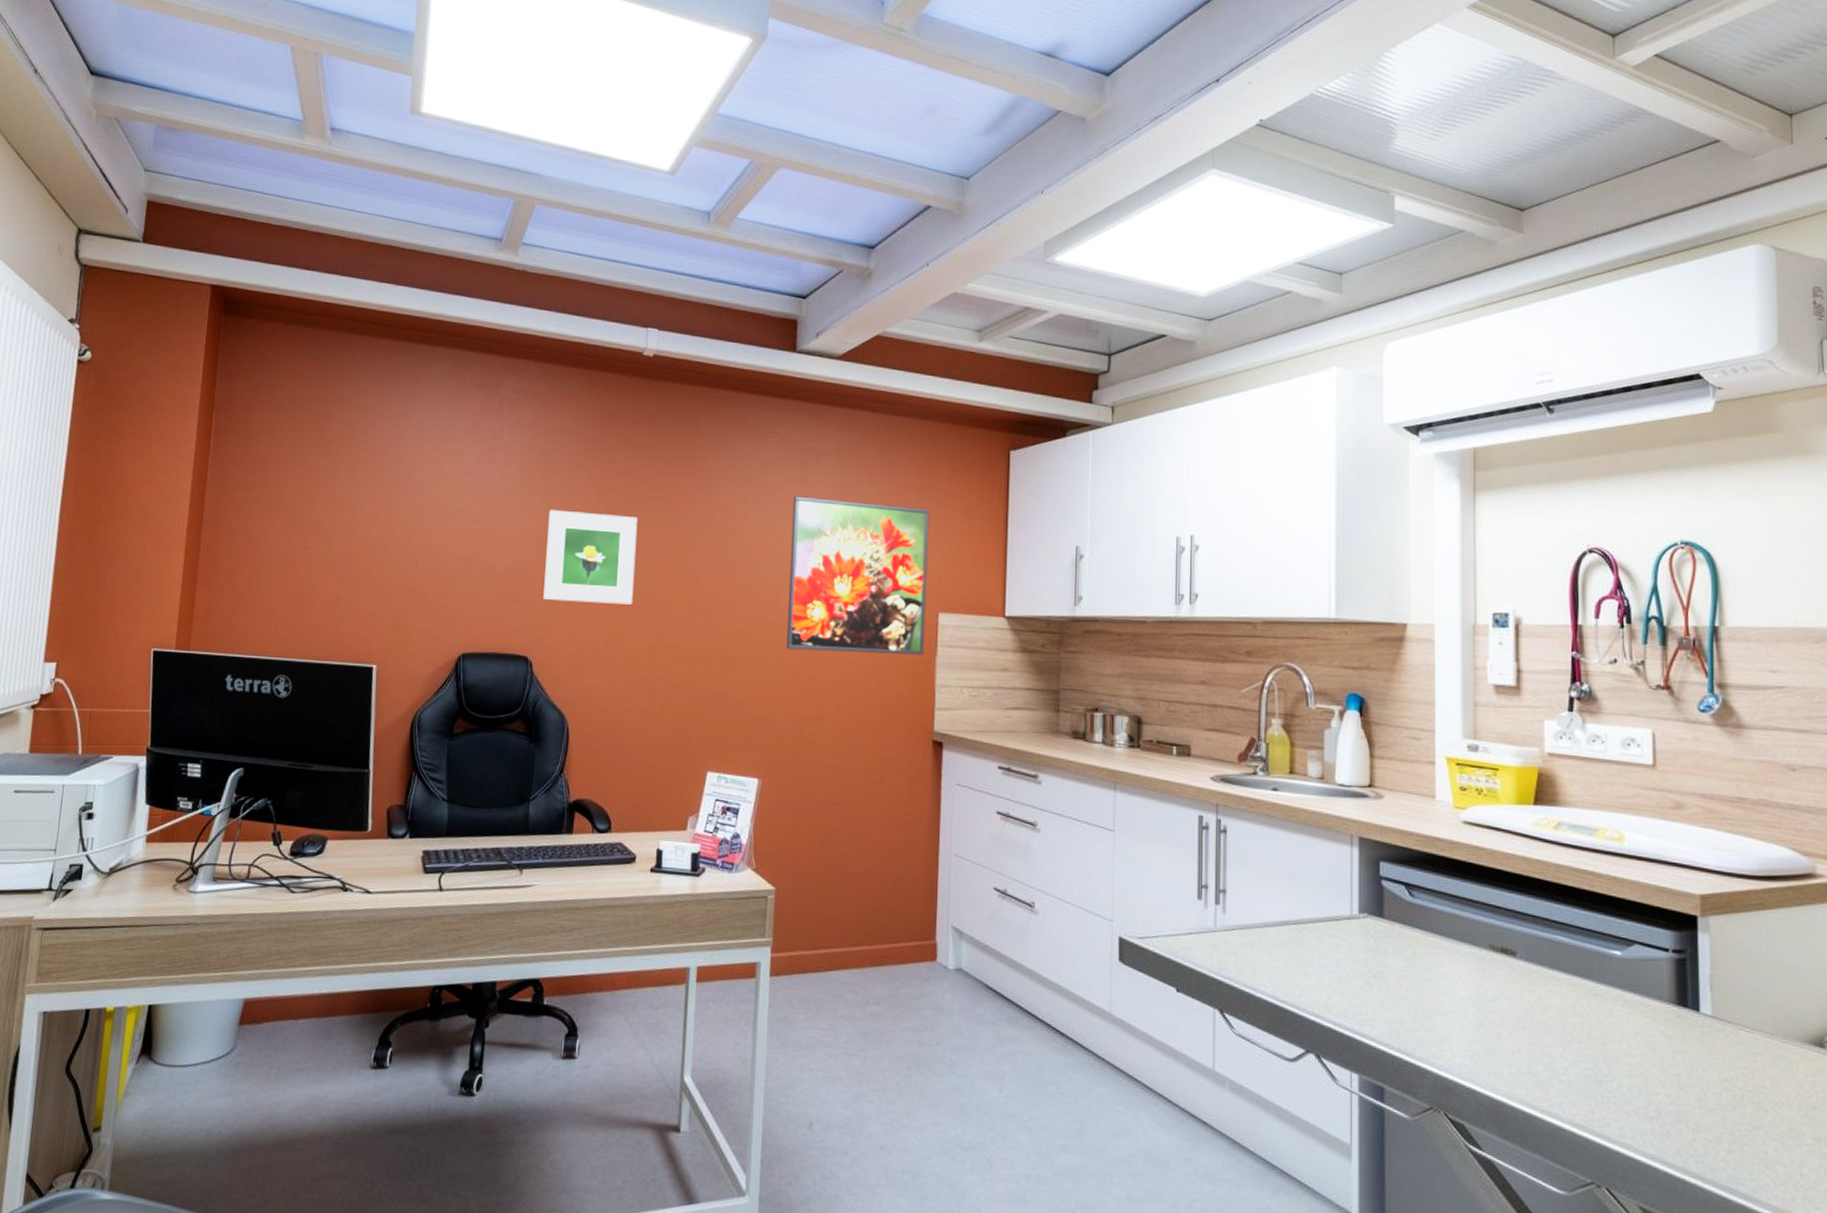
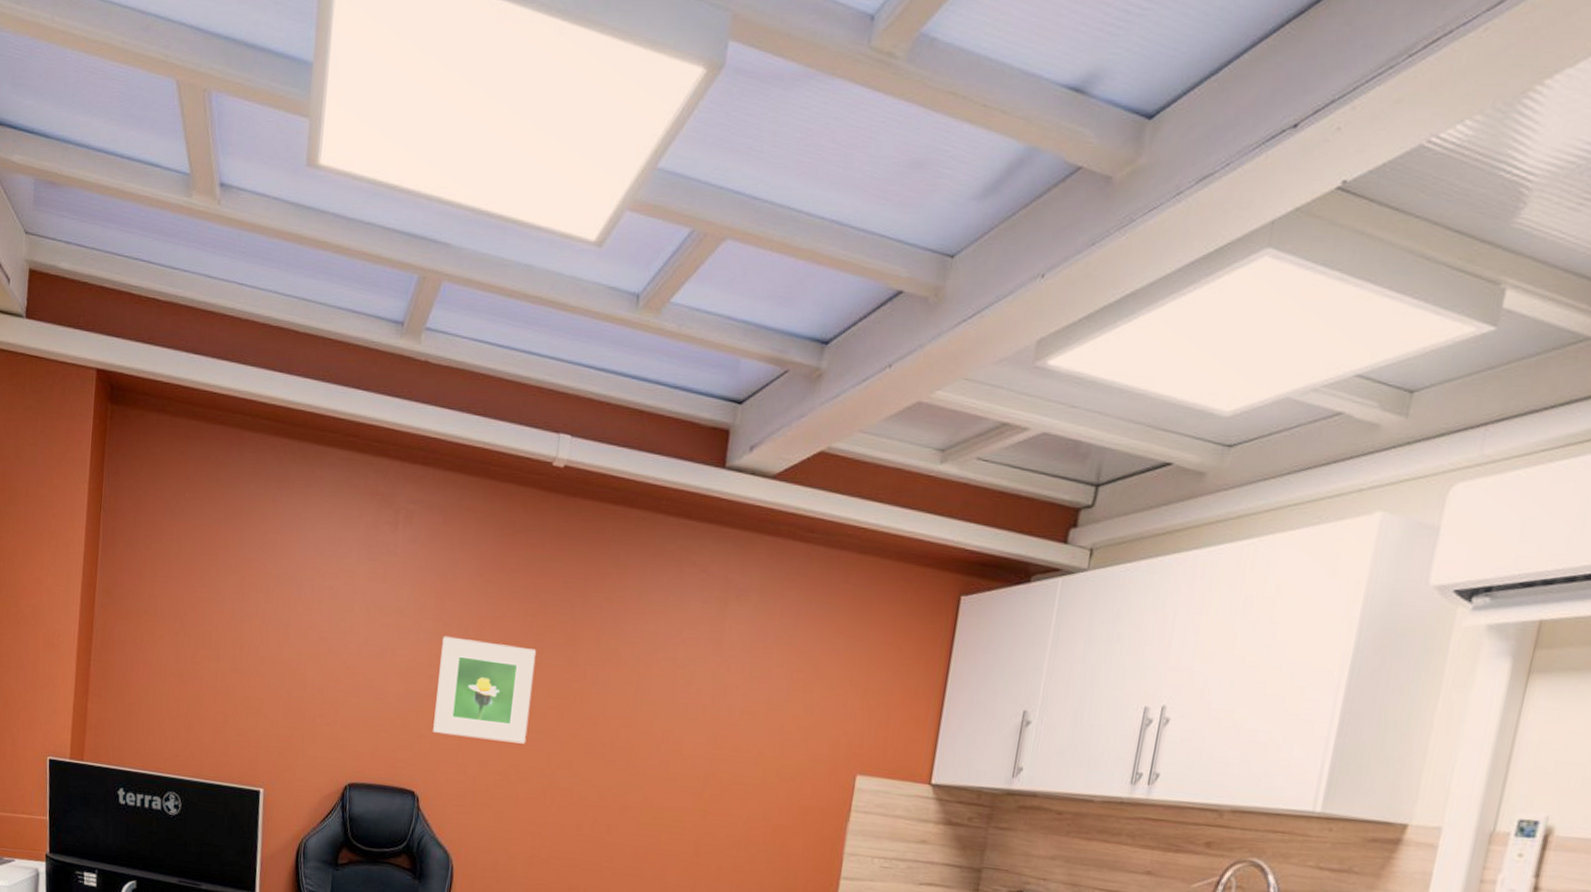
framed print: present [786,496,929,655] -> none [685,635,859,820]

